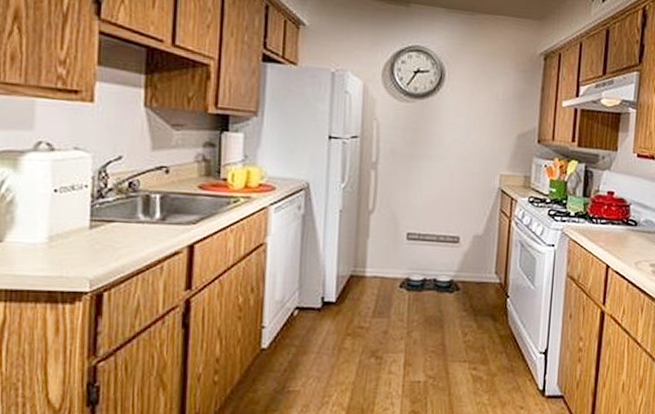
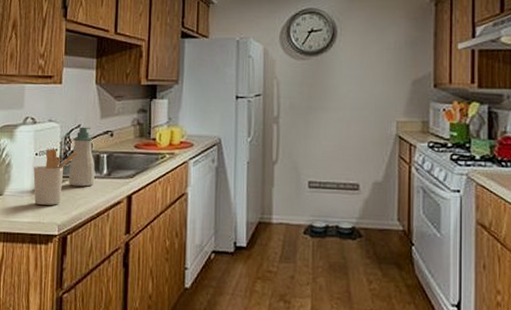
utensil holder: none [51,185,120,256] -> present [33,149,79,205]
soap bottle: none [105,159,143,233] -> present [69,127,95,187]

